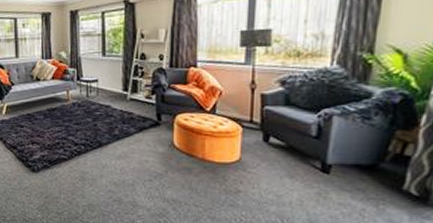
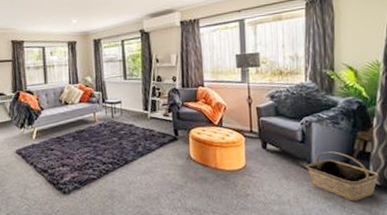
basket: none [318,151,419,211] -> present [306,151,379,201]

